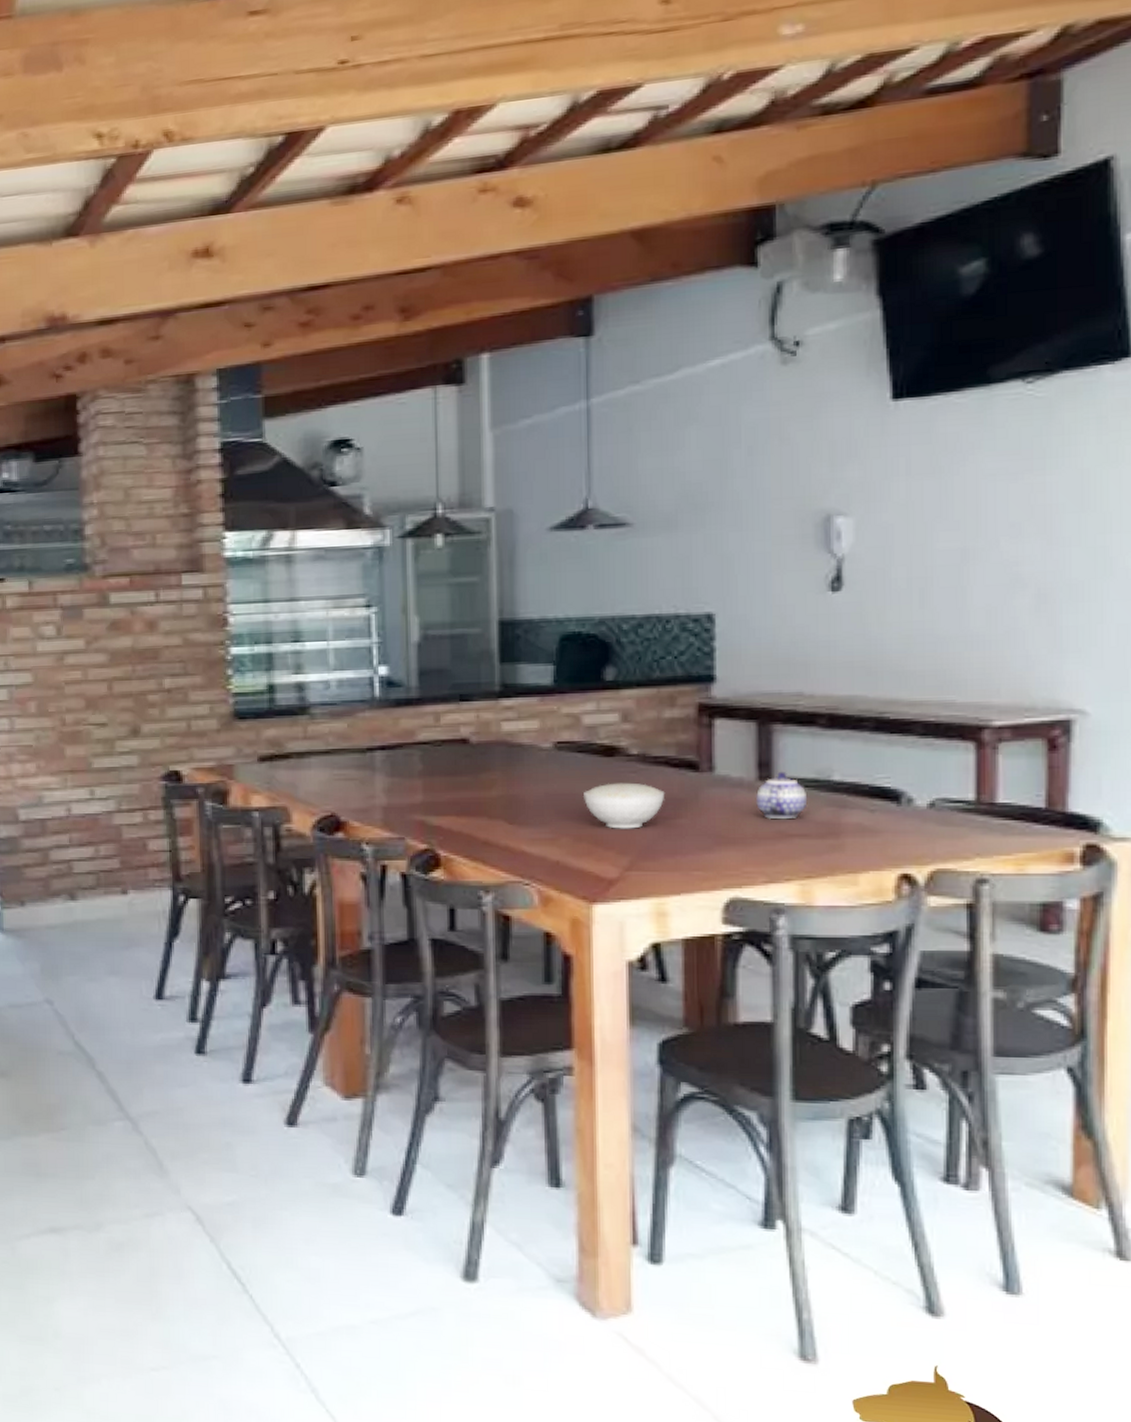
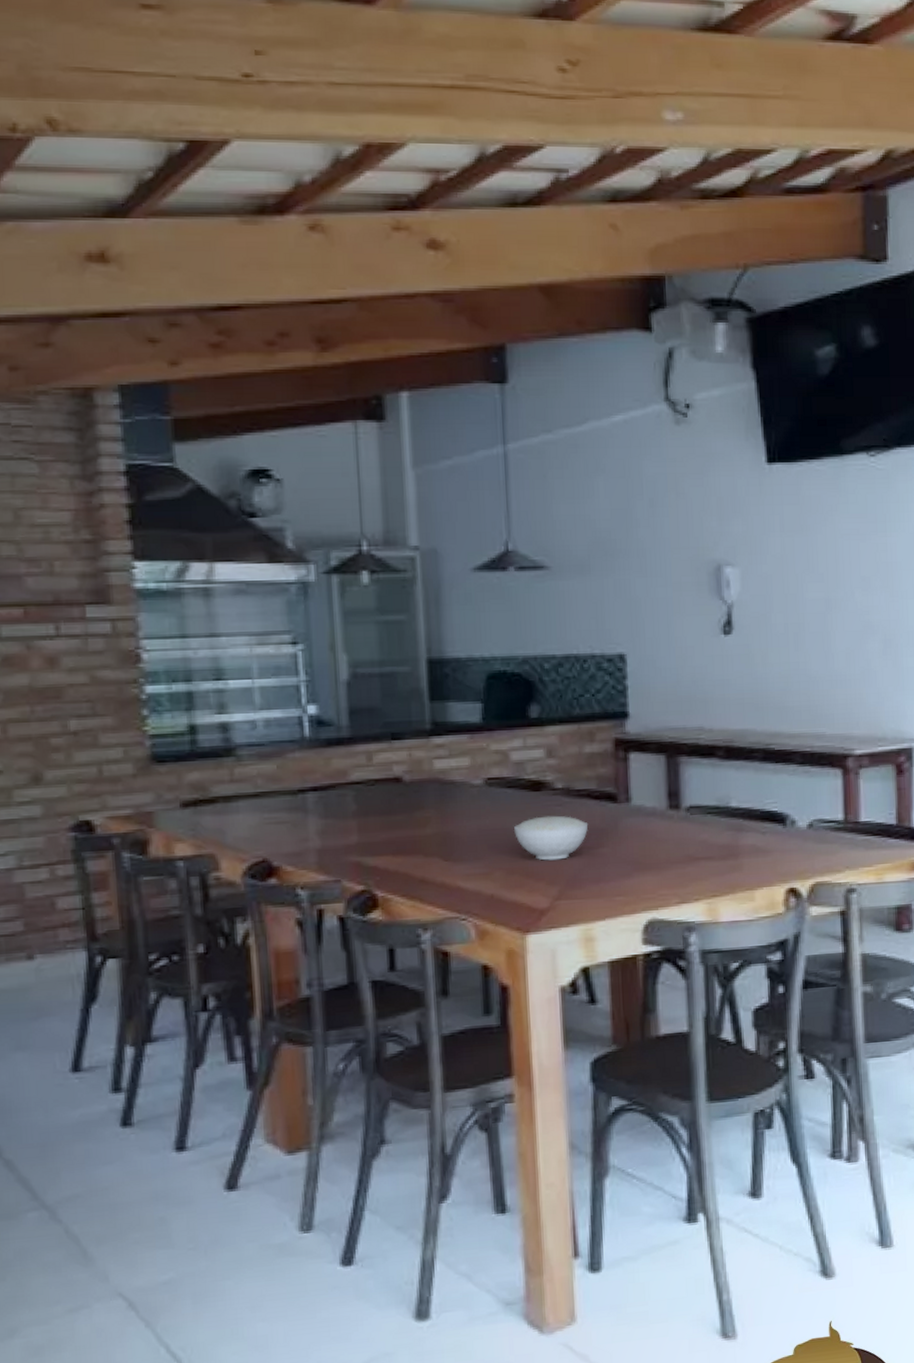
teapot: present [755,771,808,820] -> none [667,799,711,845]

